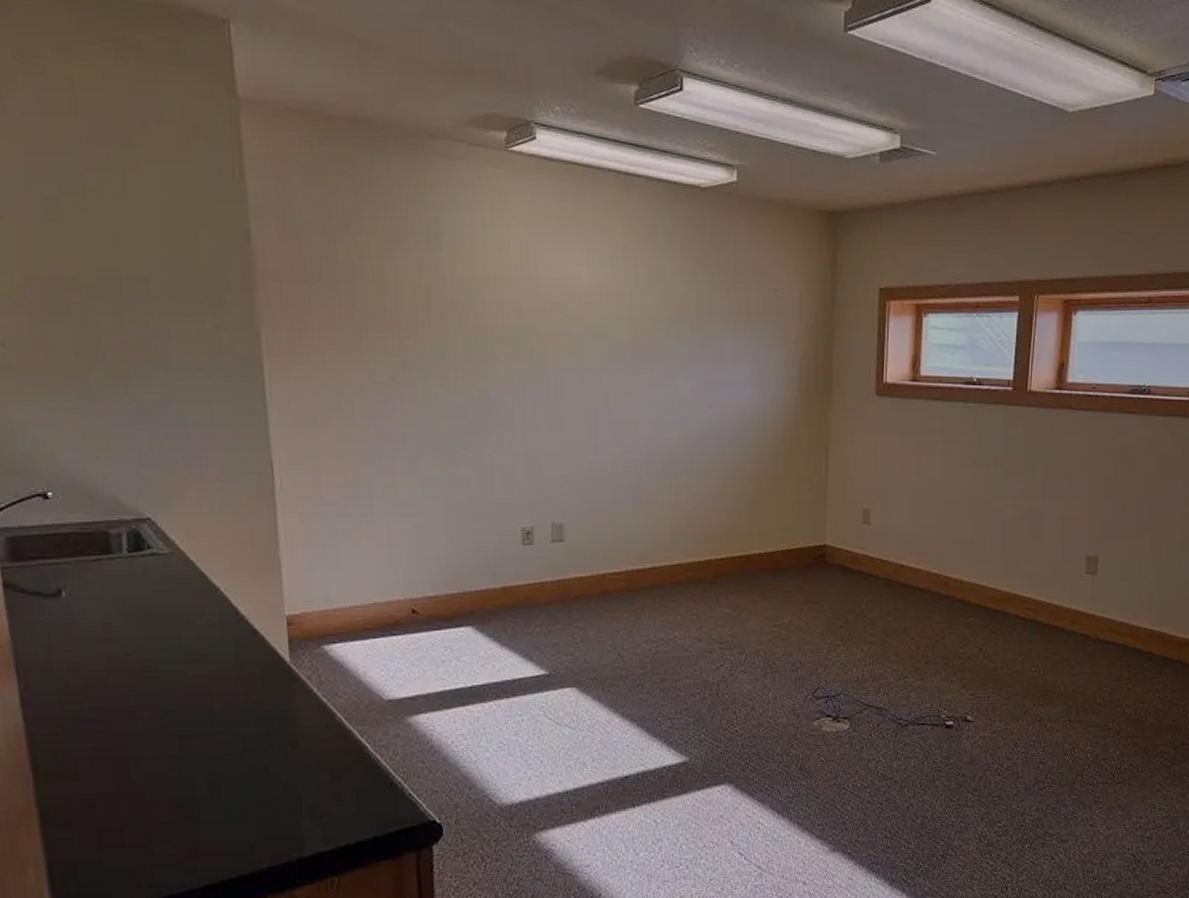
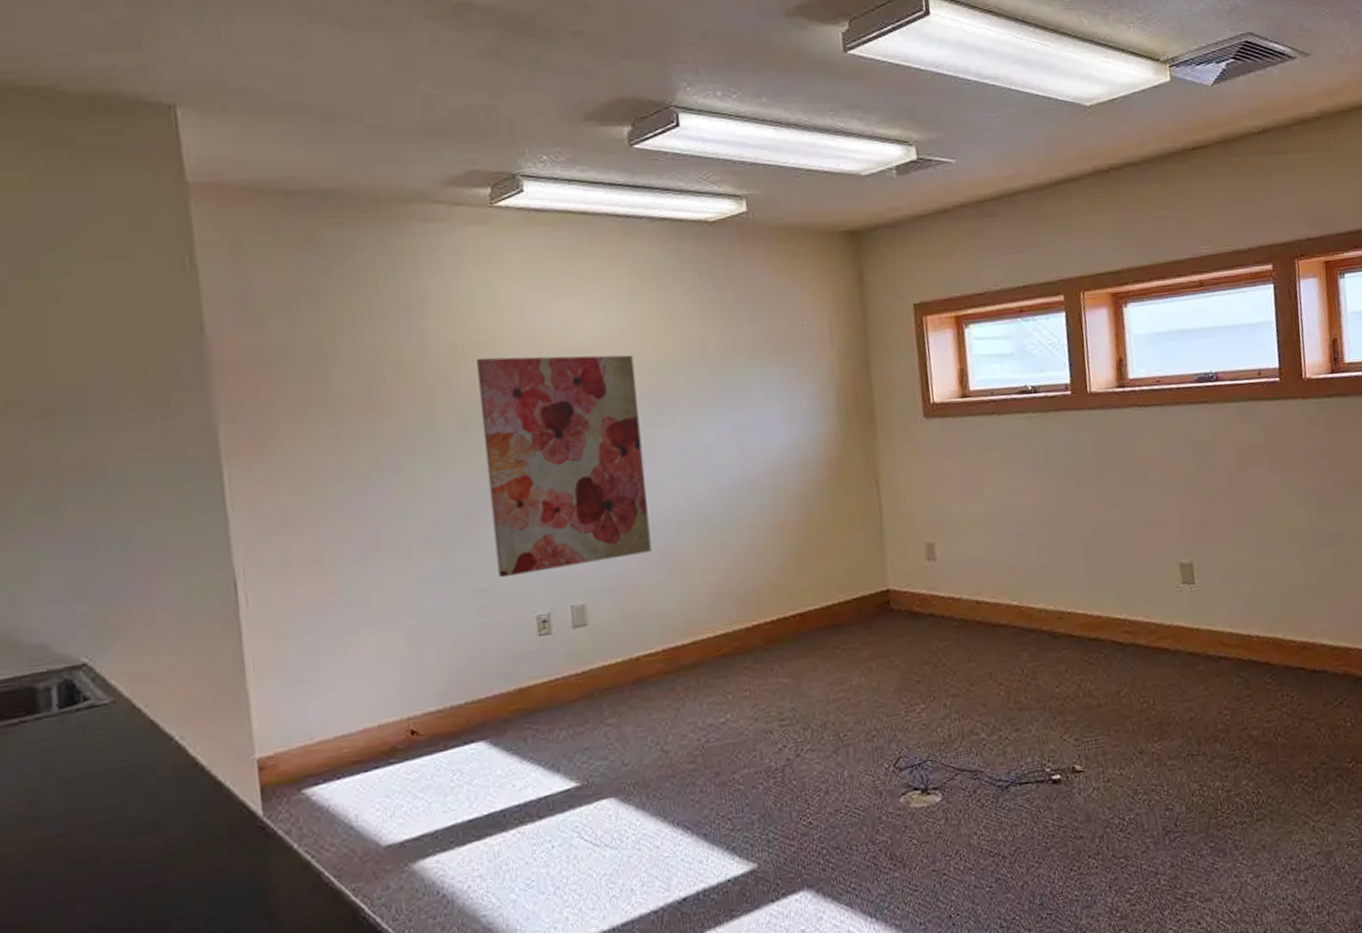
wall art: none [484,292,624,491] -> present [477,354,652,578]

